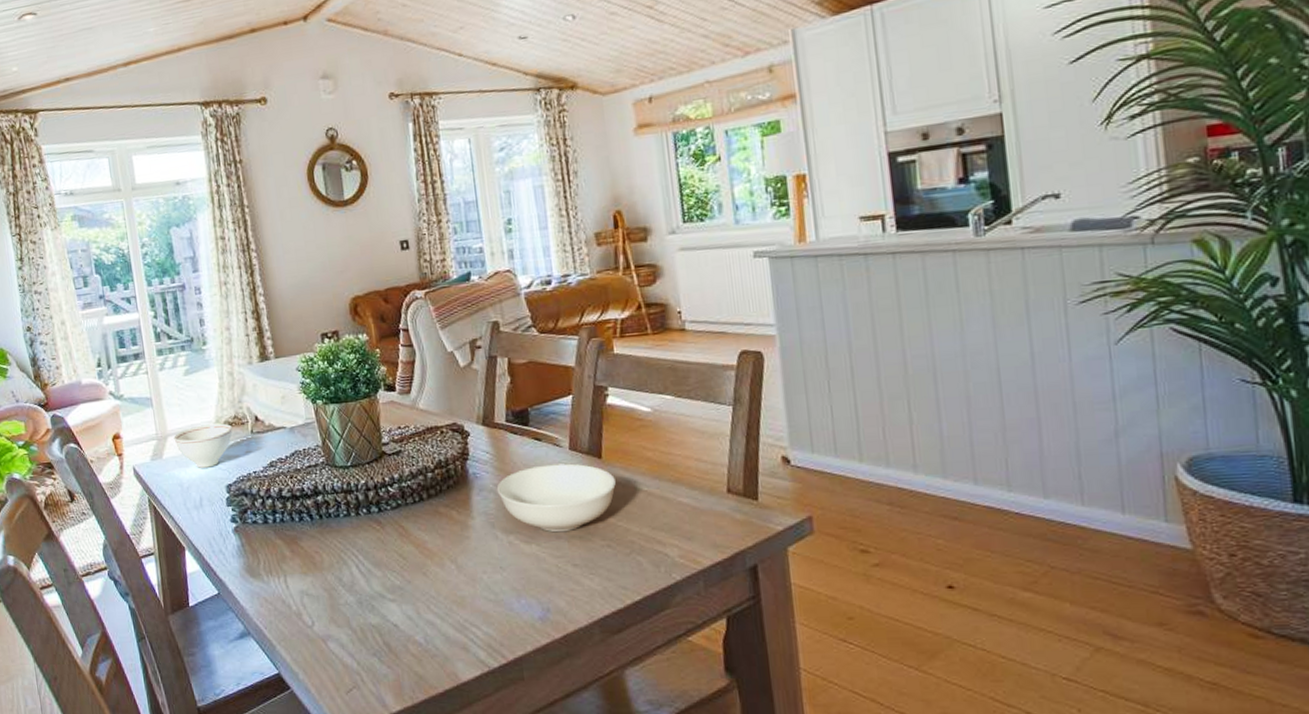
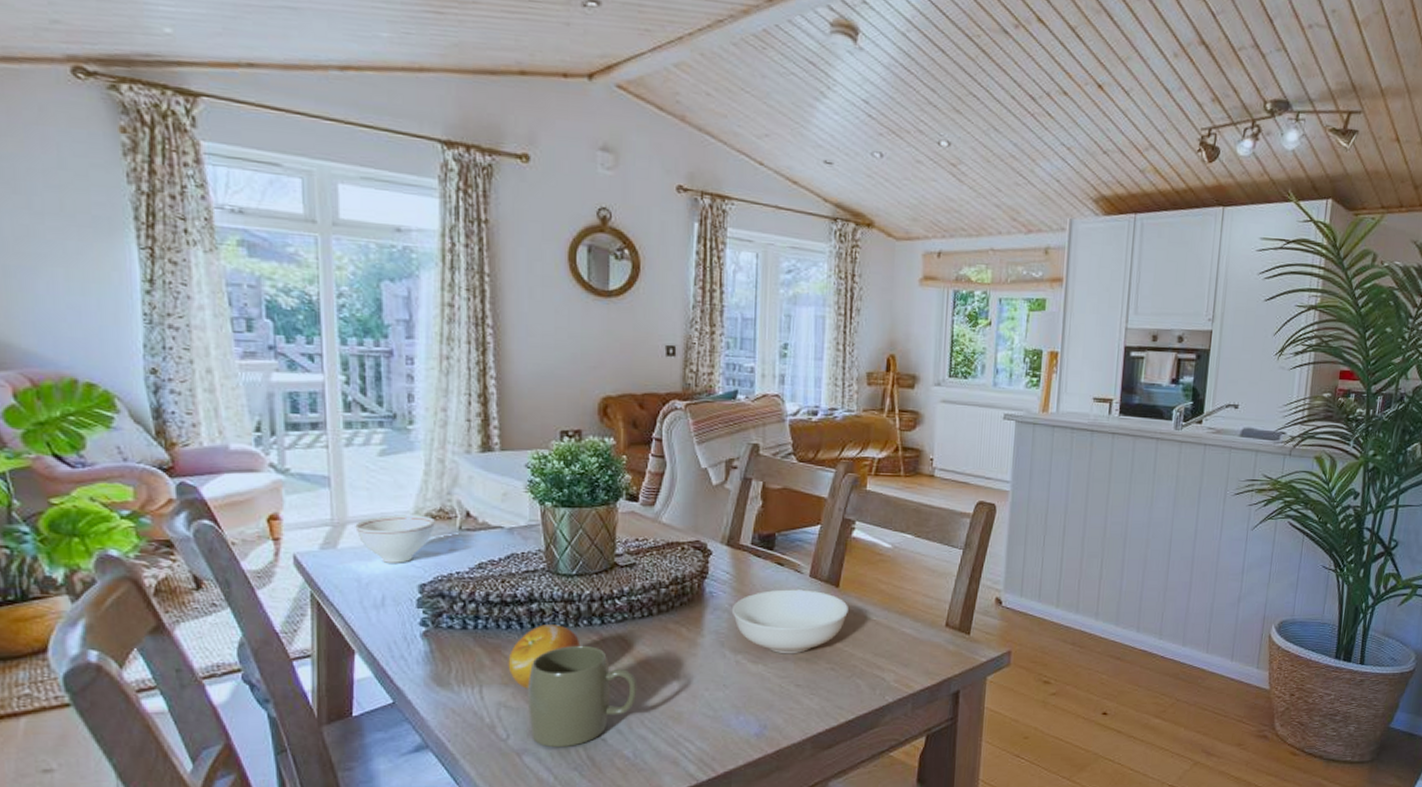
fruit: none [304,514,364,577] -> present [508,624,581,689]
mug: none [323,533,420,634] -> present [527,645,637,748]

